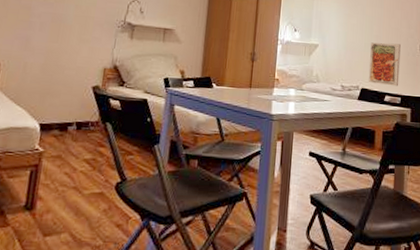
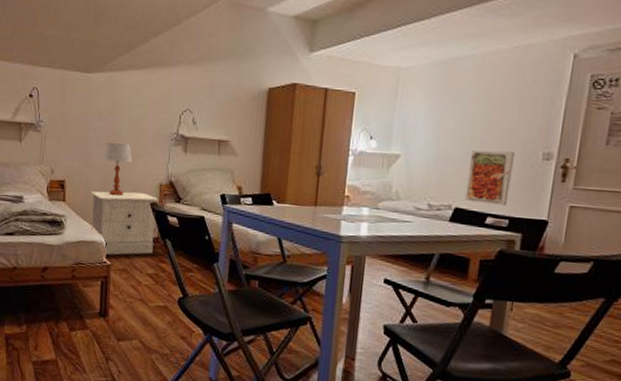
nightstand: none [25,75,101,142] -> present [90,191,158,256]
table lamp: none [44,28,77,80] -> present [102,143,133,196]

